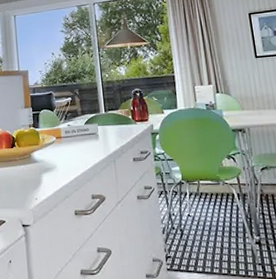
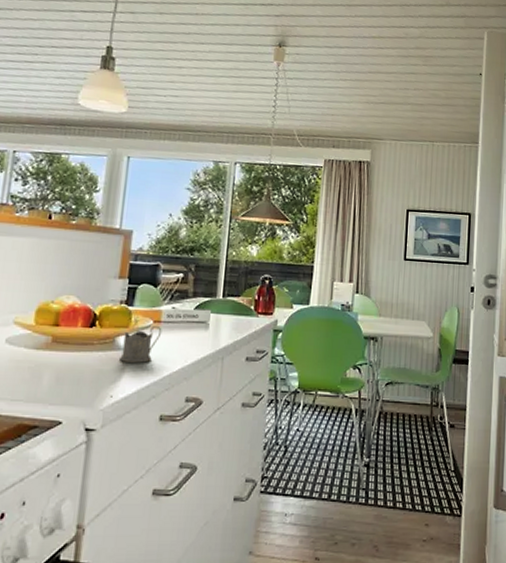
tea glass holder: none [36,140,64,172] -> present [118,325,162,363]

